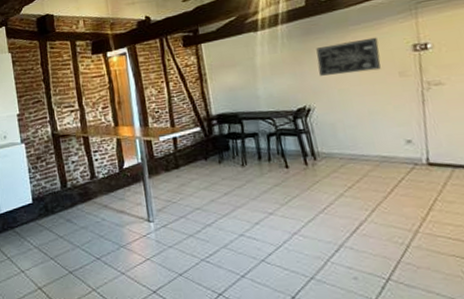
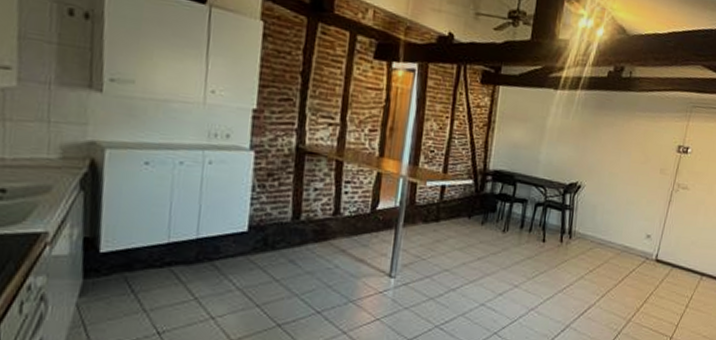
wall art: present [316,37,381,76] -> none [599,125,654,162]

